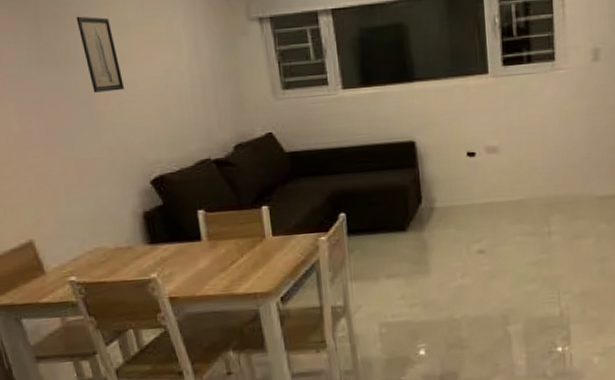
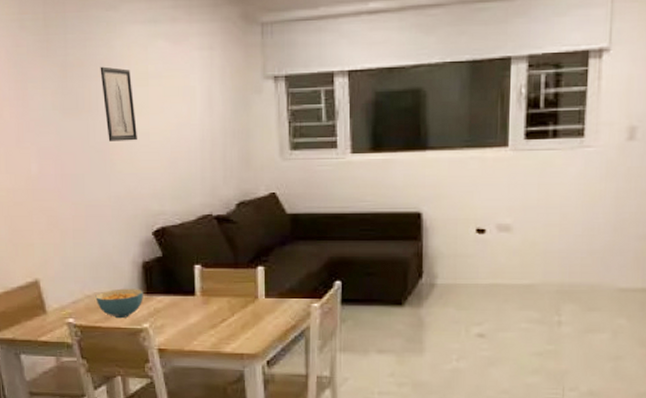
cereal bowl: none [96,239,148,272] -> present [95,288,143,319]

